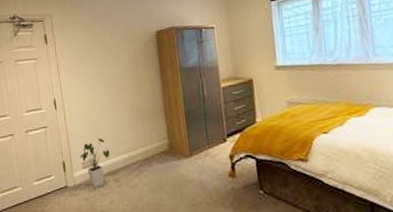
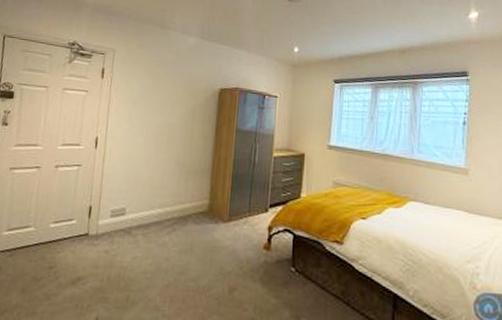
house plant: present [80,138,110,189] -> none [110,186,145,241]

